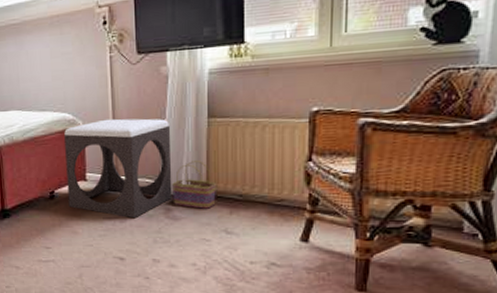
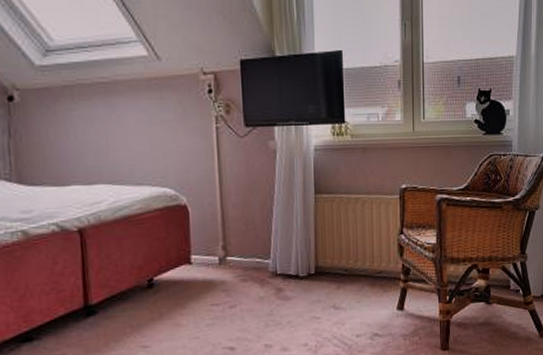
footstool: present [64,118,173,219] -> none [165,194,283,303]
basket: present [172,161,216,209] -> none [283,237,324,286]

